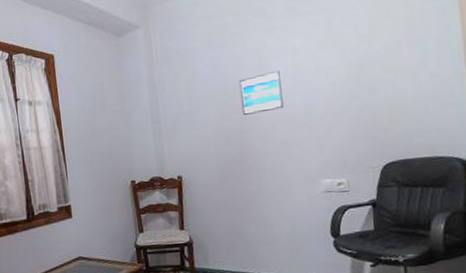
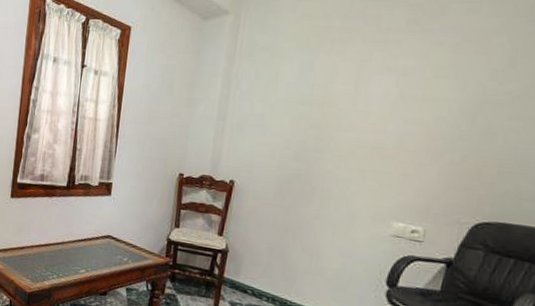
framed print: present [239,70,284,115] -> none [320,90,379,134]

